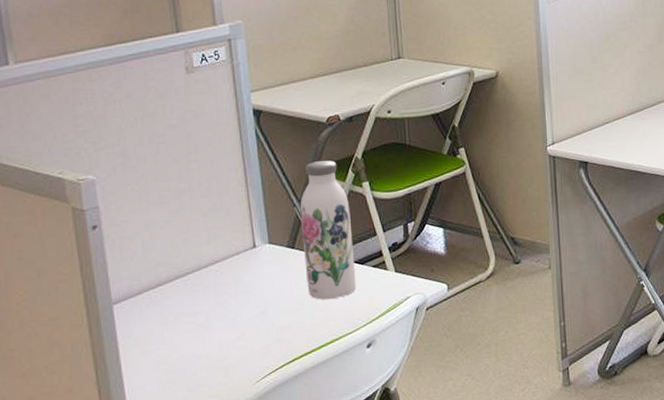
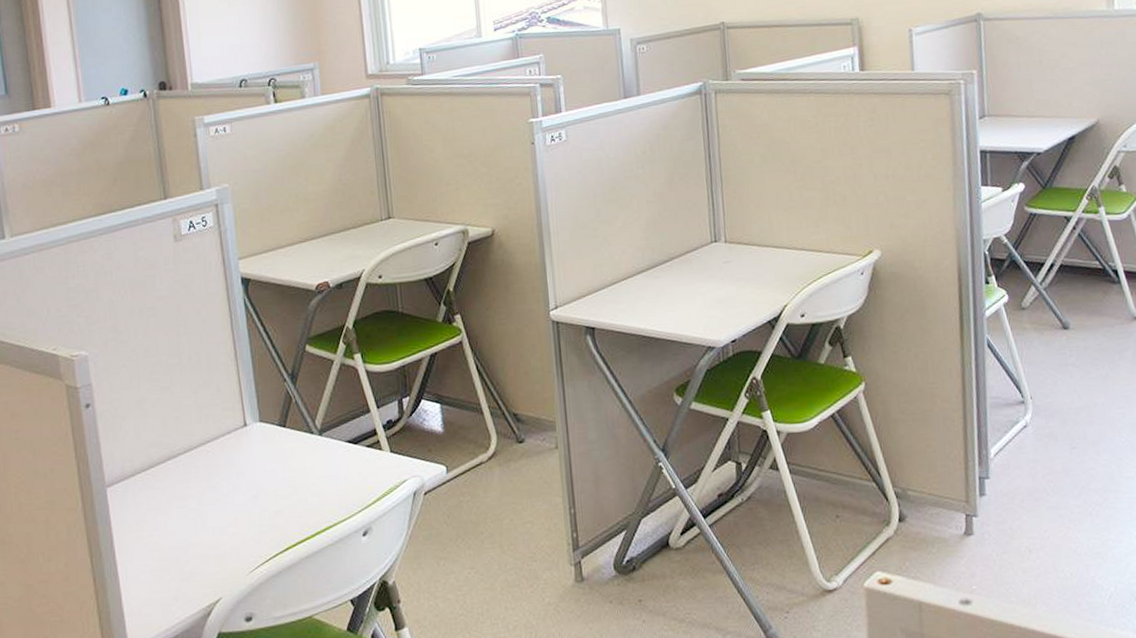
water bottle: present [300,160,356,300] -> none [290,331,350,483]

